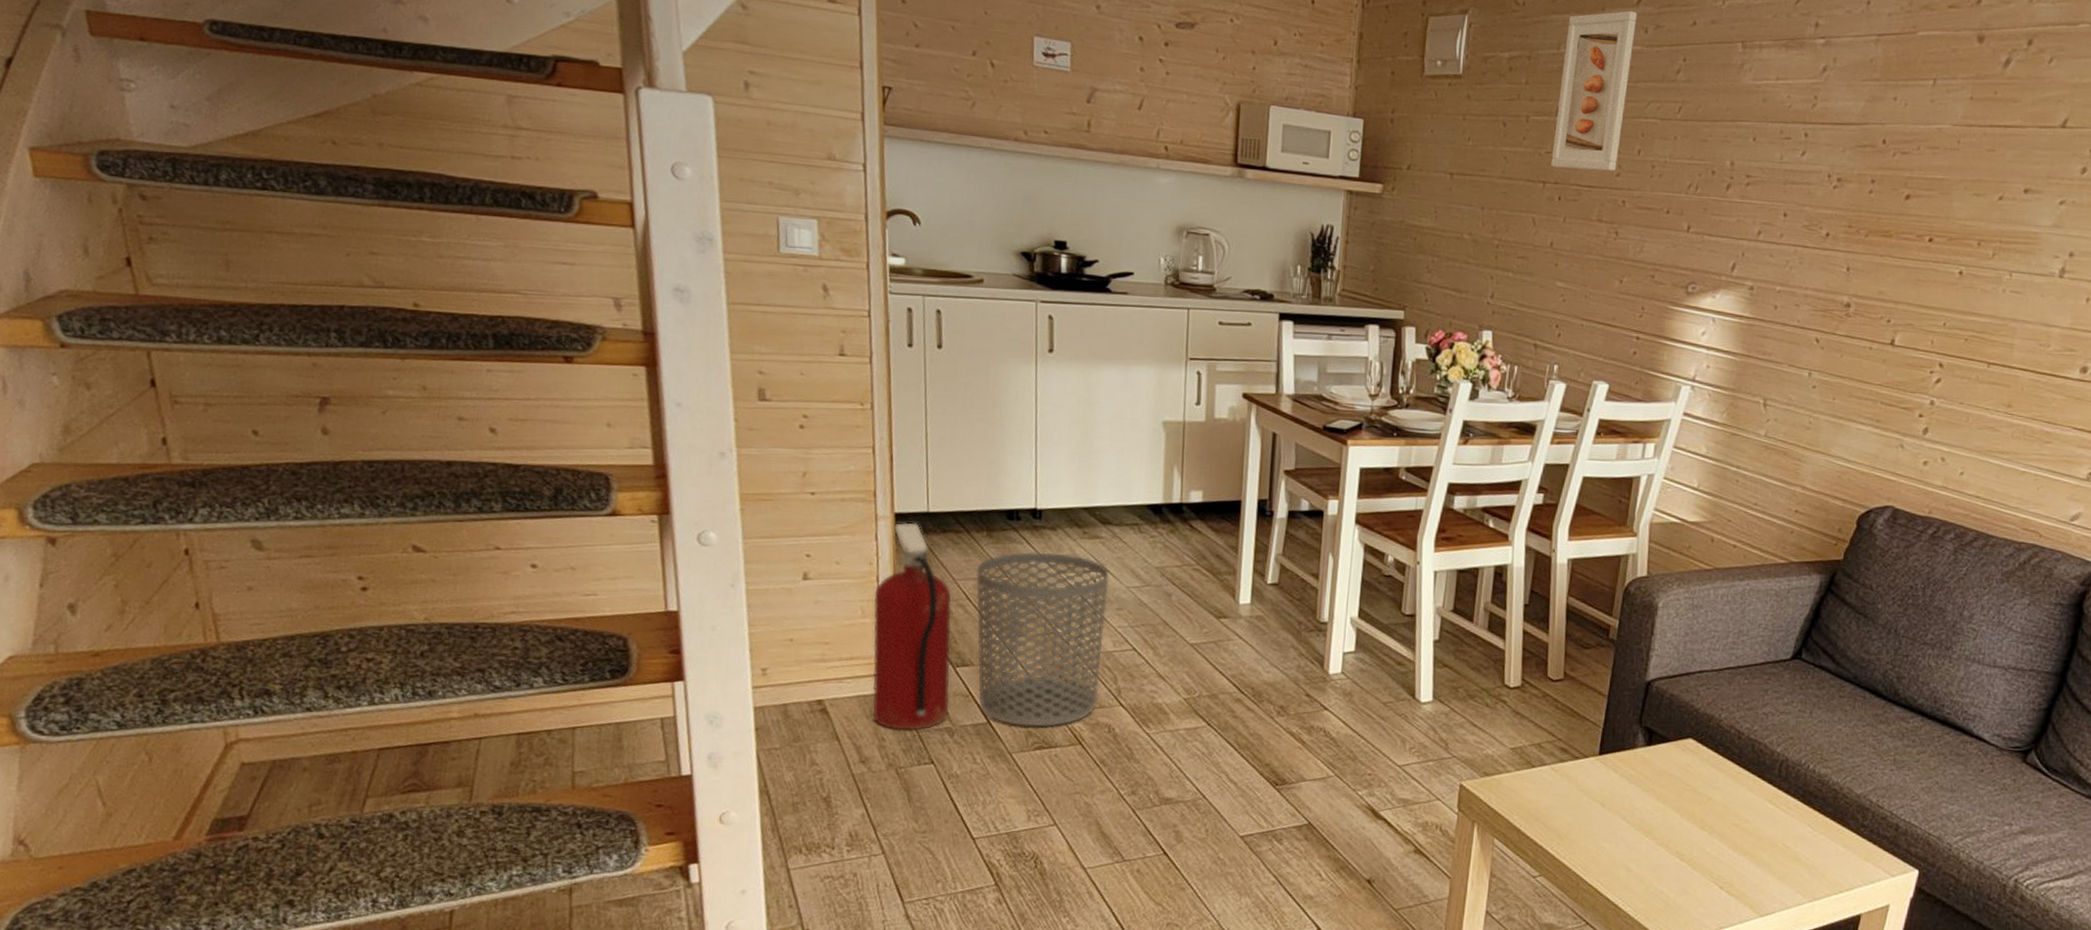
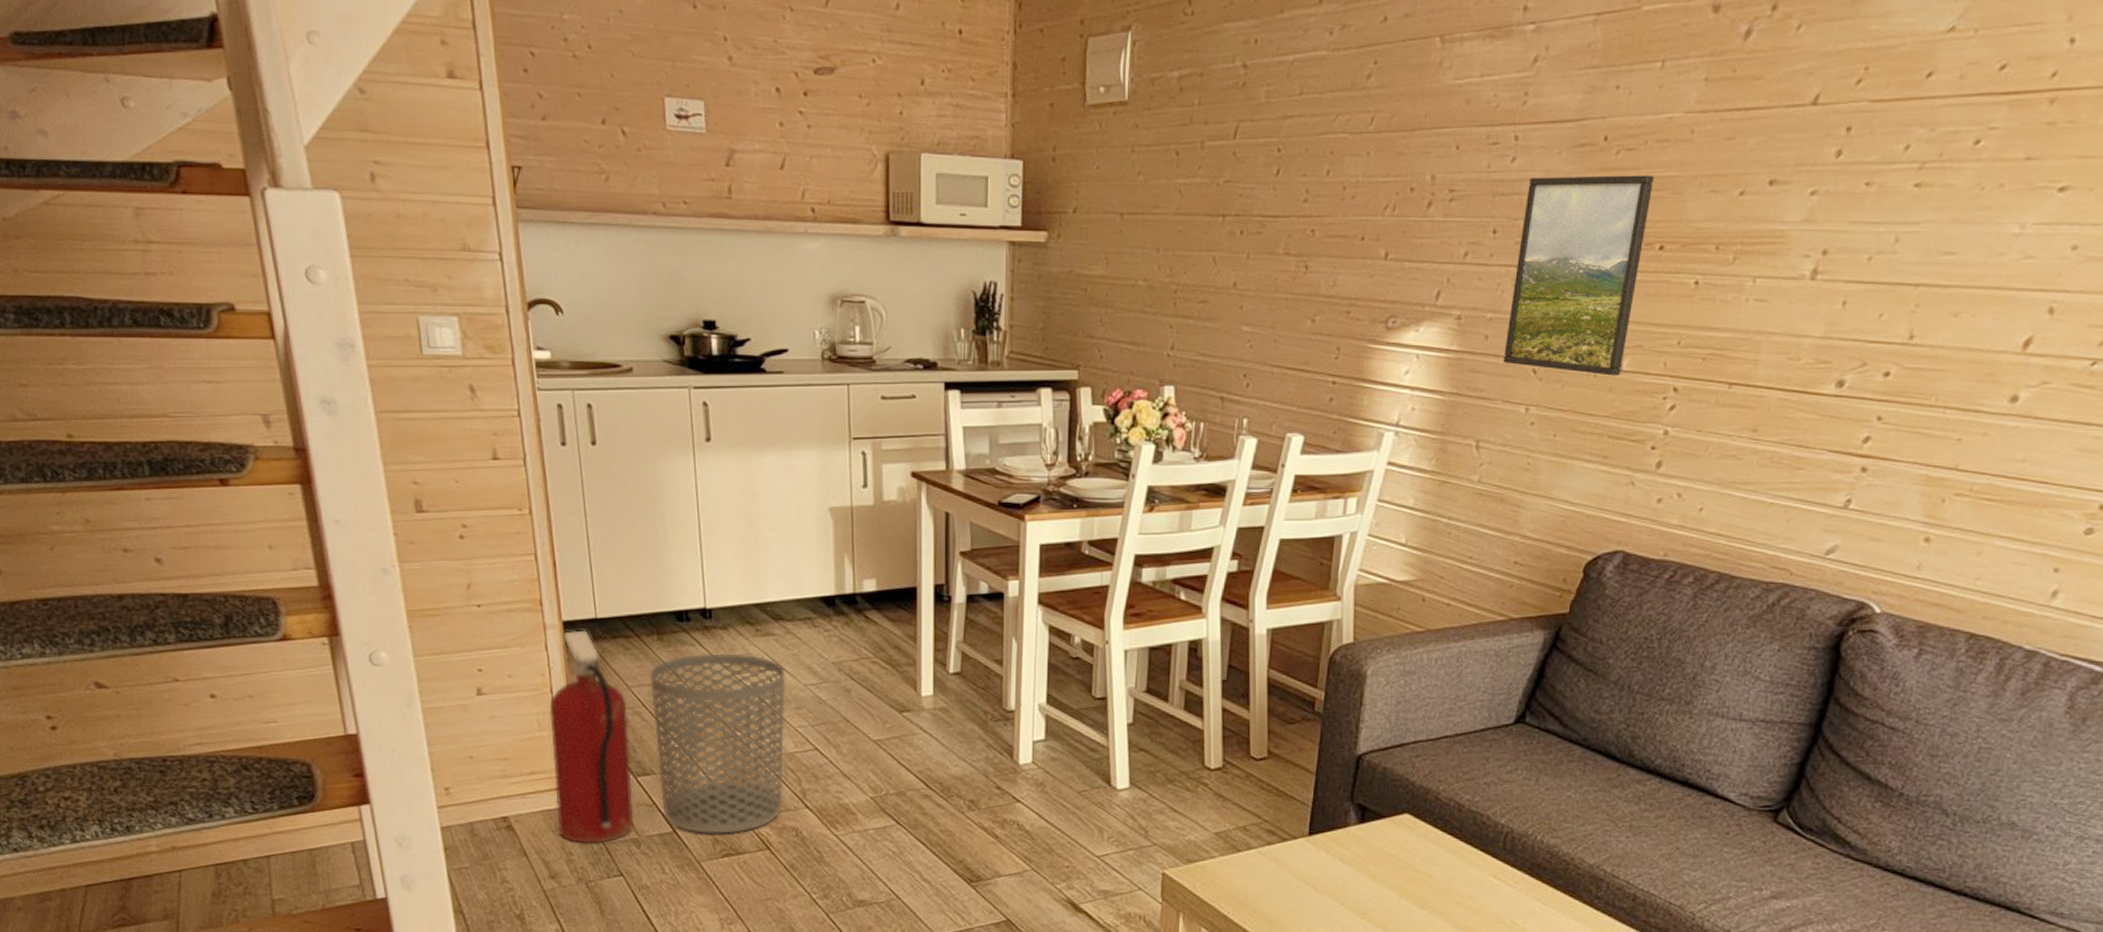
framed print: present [1551,10,1638,171] -> none [1230,10,1321,197]
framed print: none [1789,170,1925,350] -> present [1503,175,1654,376]

